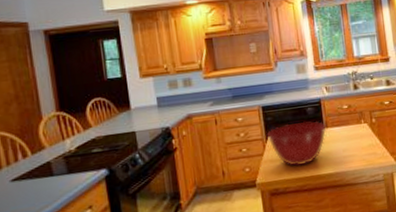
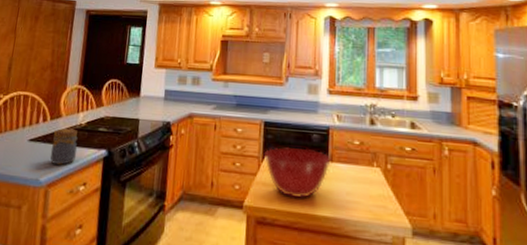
jar: none [40,157,74,197] -> present [50,128,78,165]

